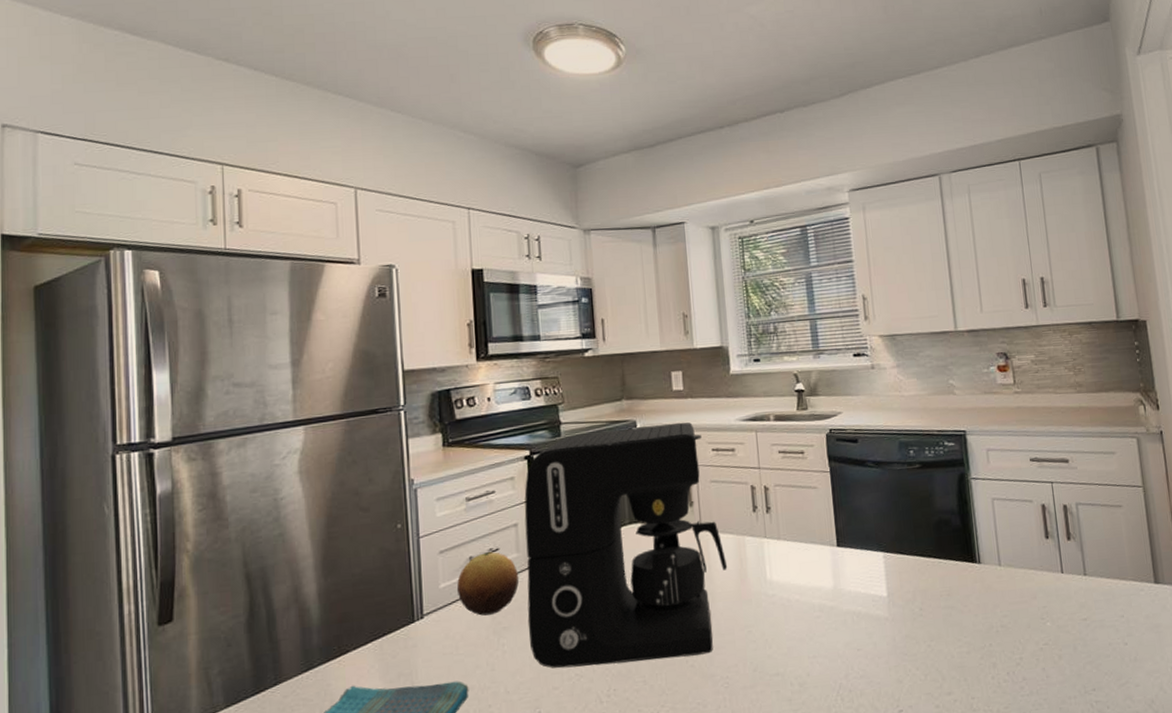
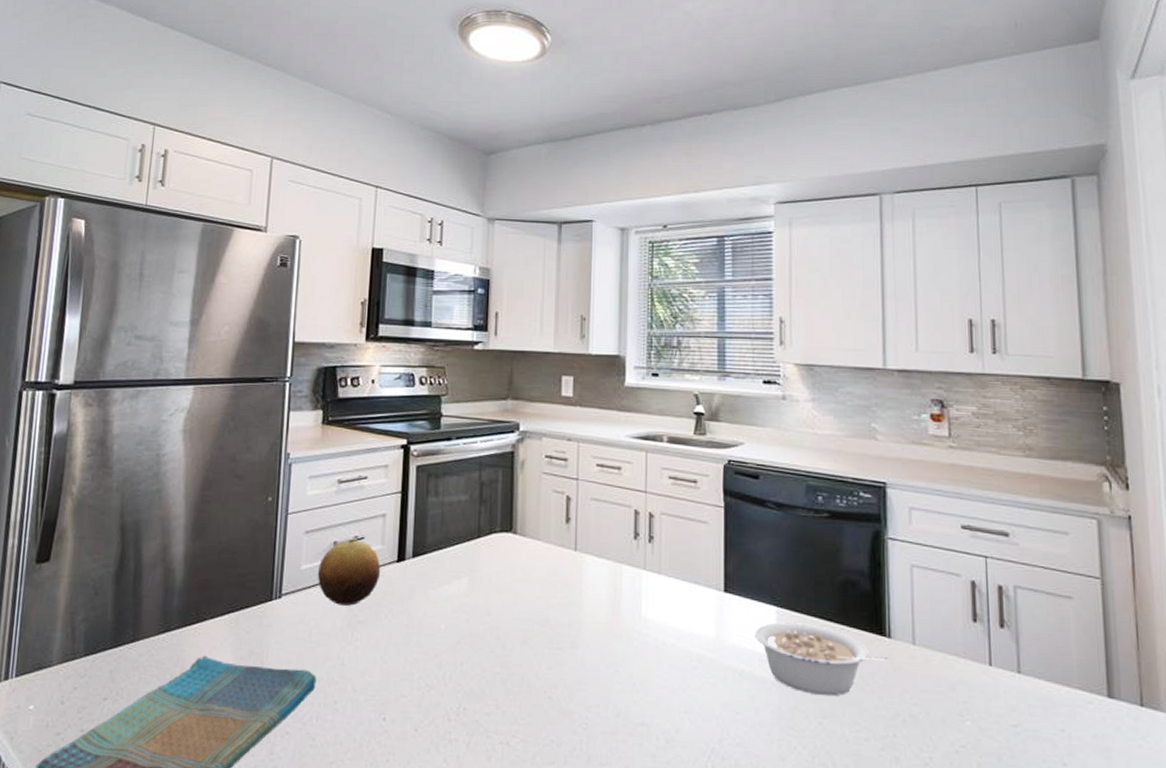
coffee maker: present [524,422,728,669] -> none [383,428,600,688]
legume: none [866,563,980,623] -> present [754,622,888,697]

